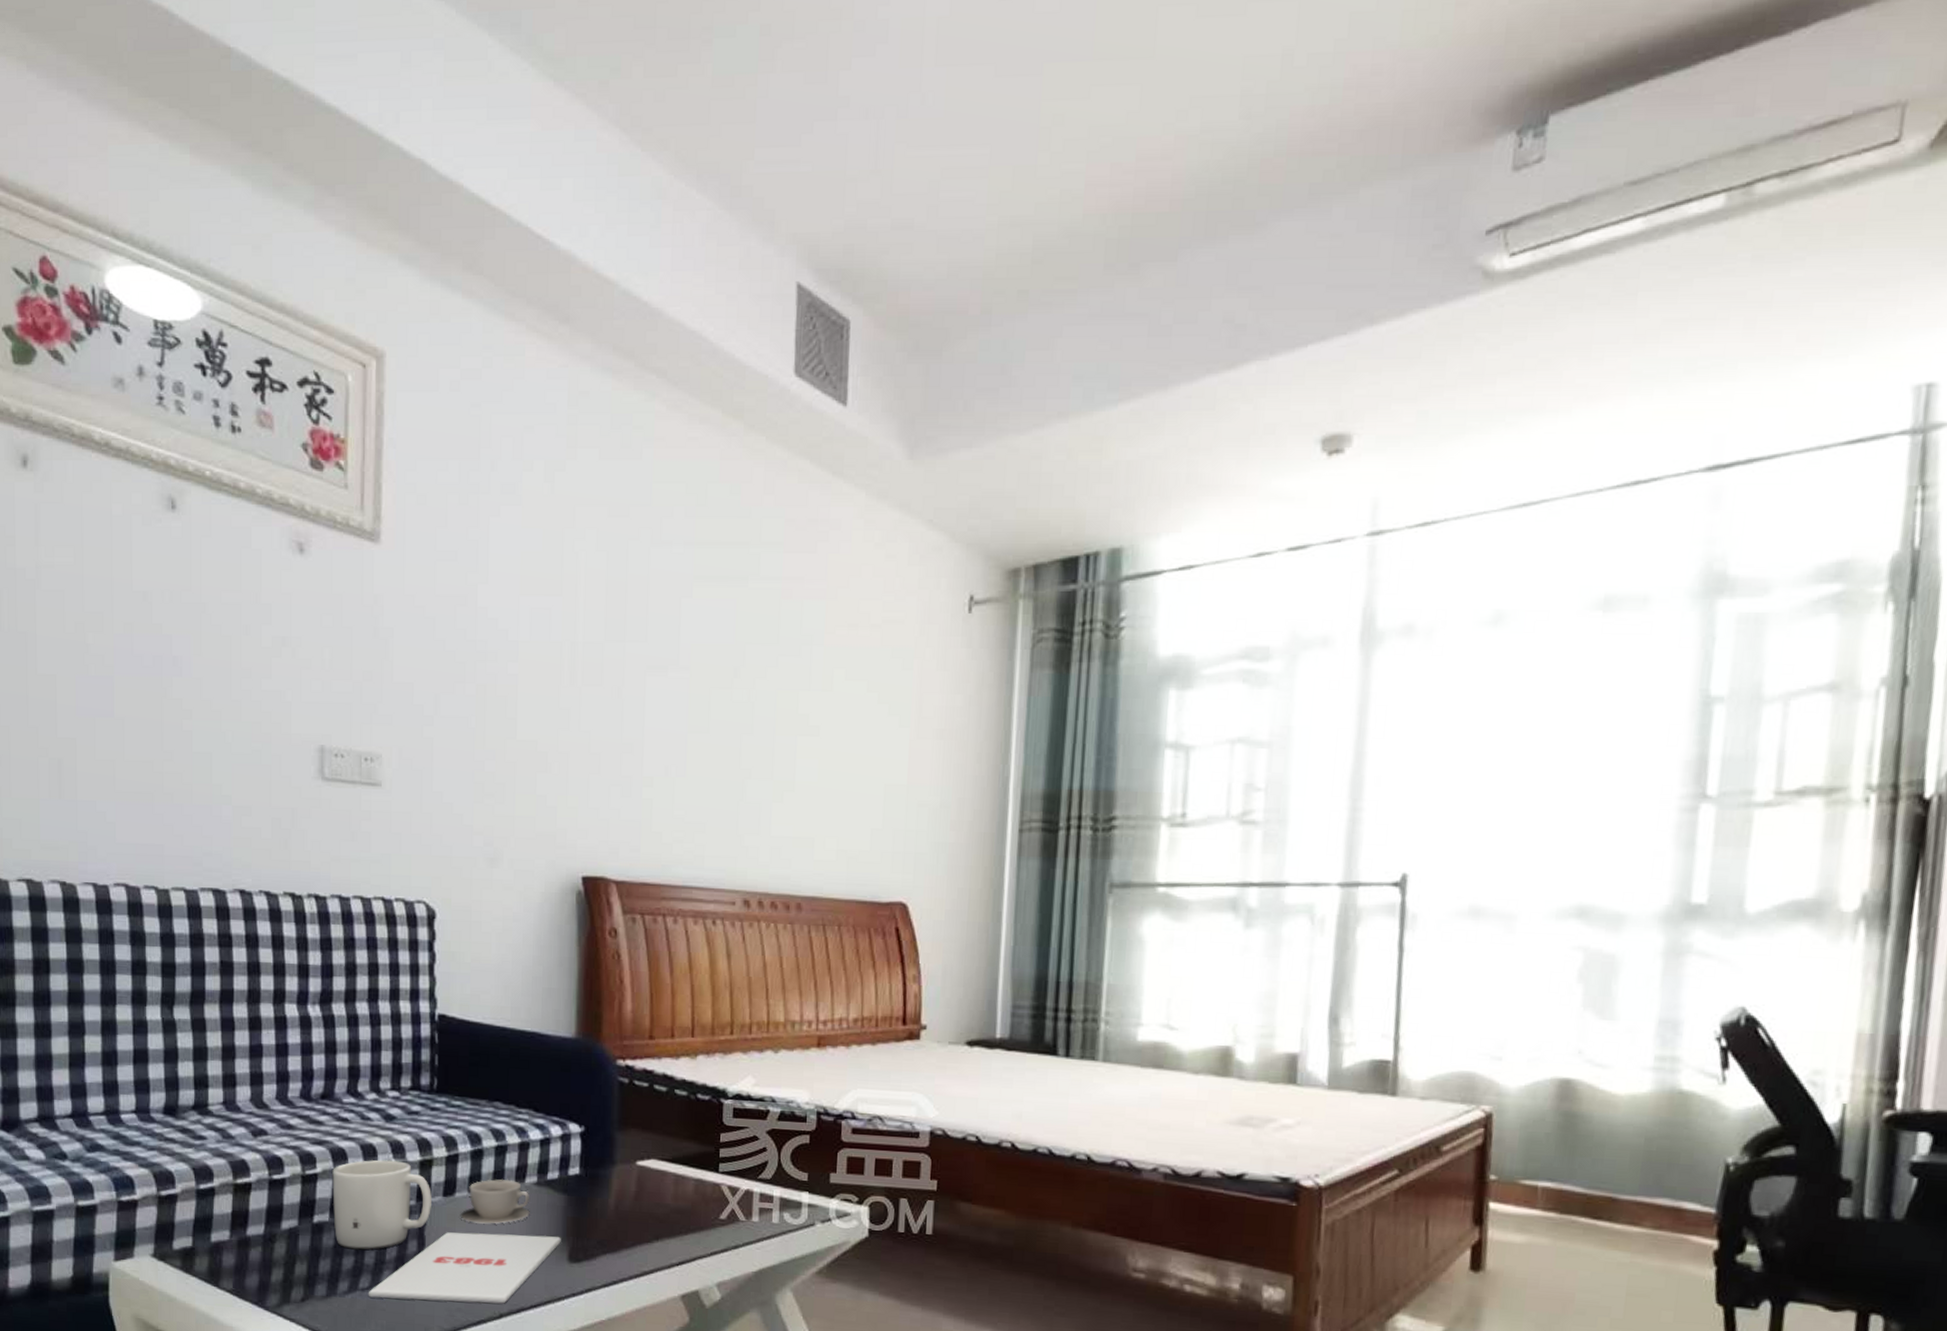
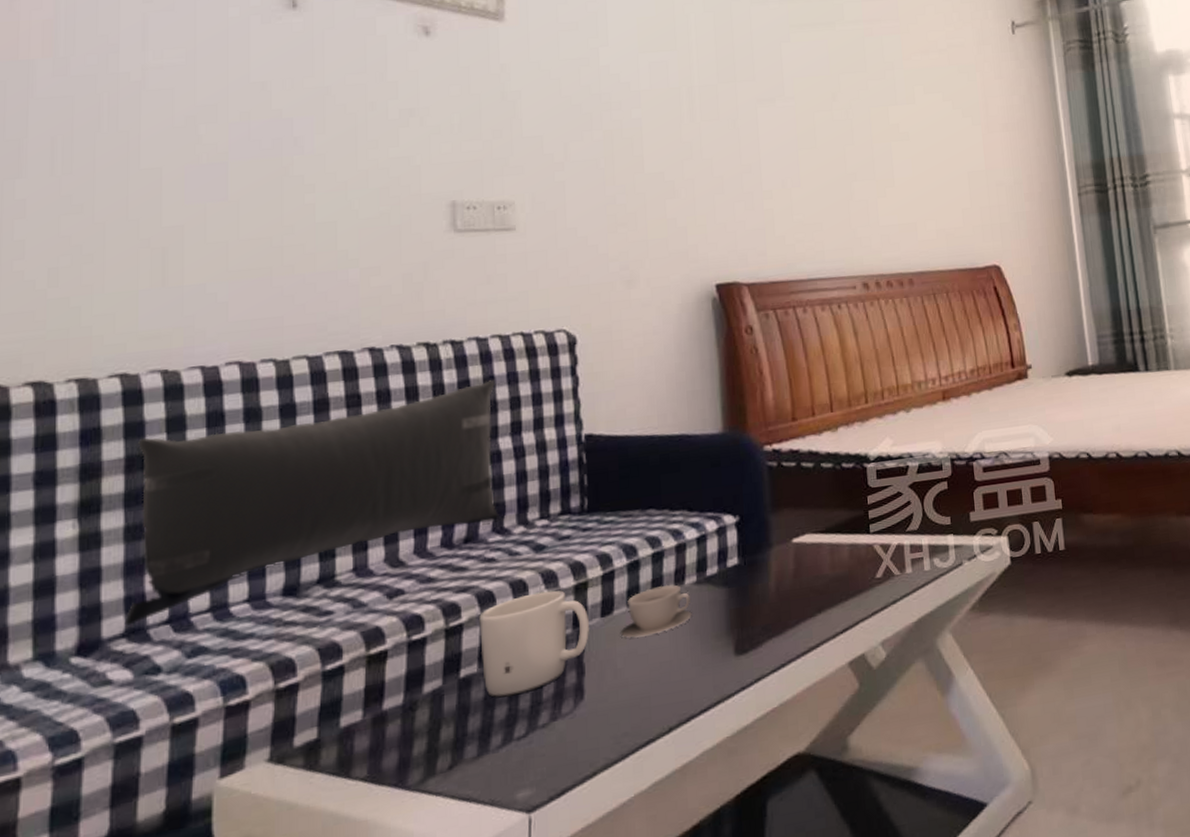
pillow: none [37,942,355,1112] -> present [124,380,499,626]
magazine: present [368,1232,561,1304] -> none [524,632,726,746]

